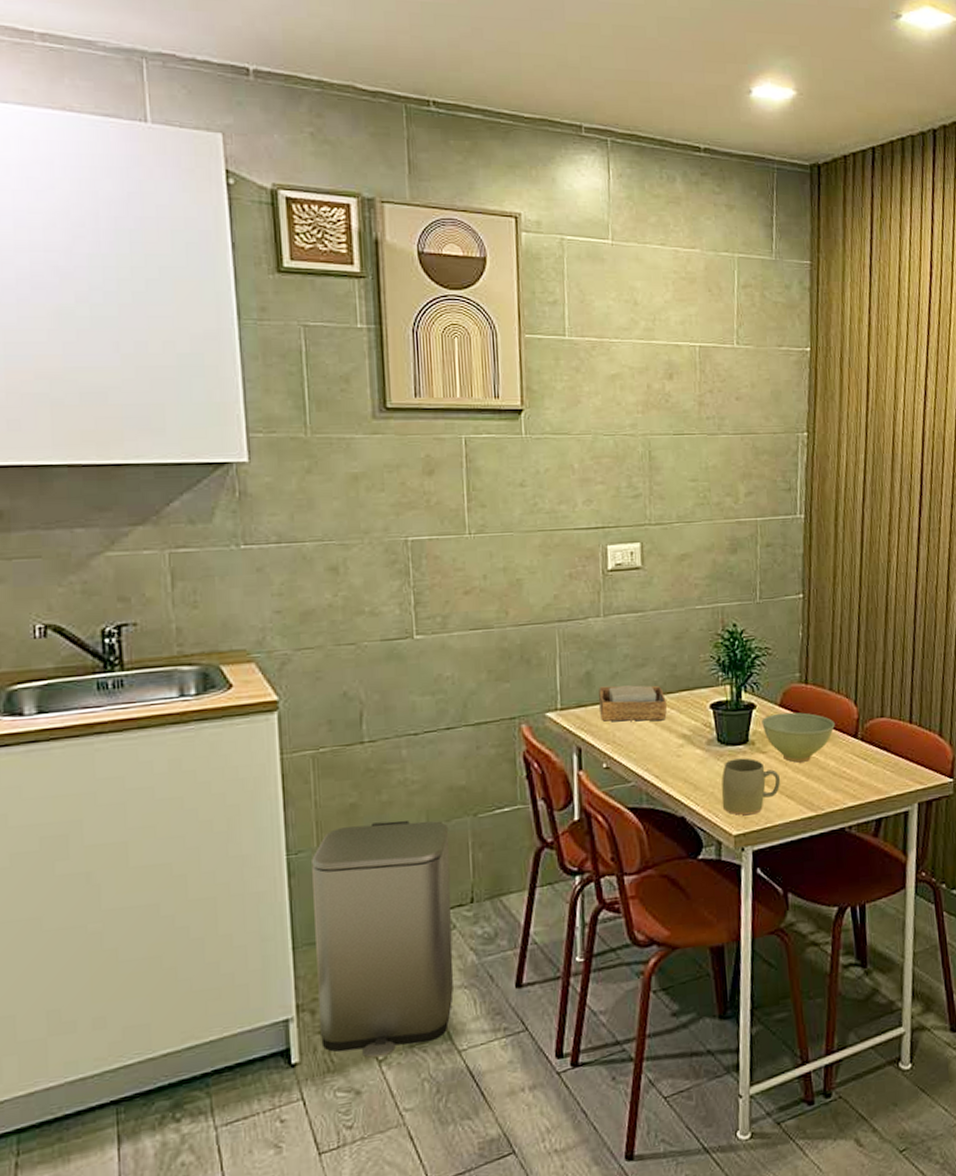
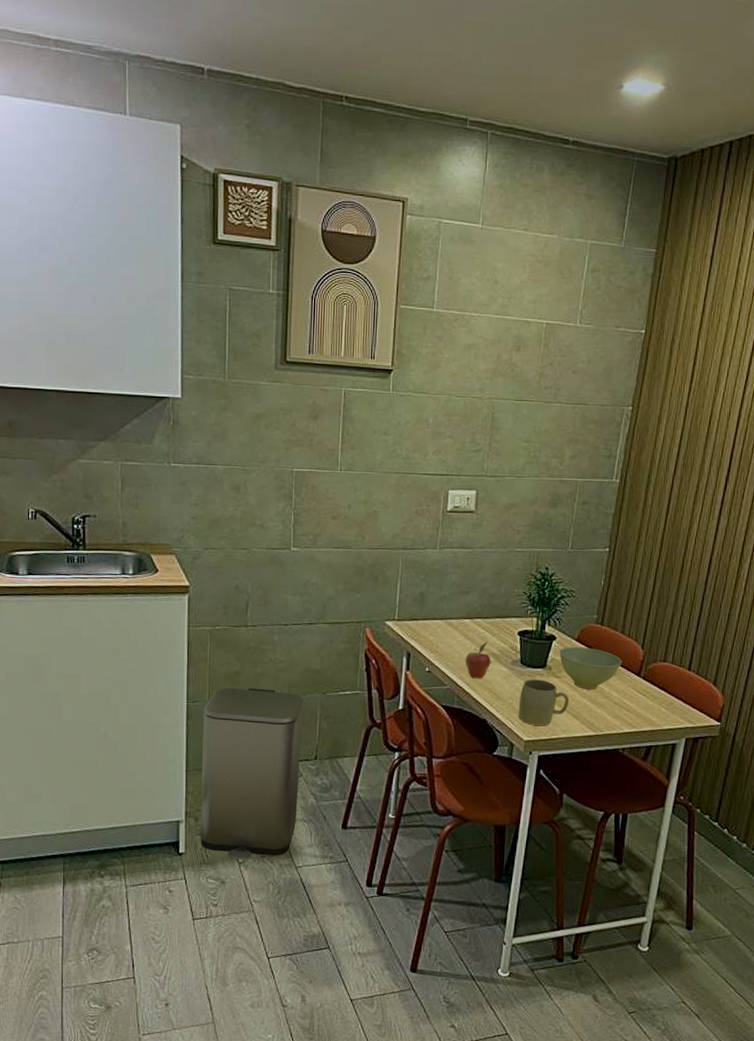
napkin holder: present [598,685,667,722] -> none [427,606,483,640]
fruit: none [650,721,682,769] -> present [465,641,491,679]

